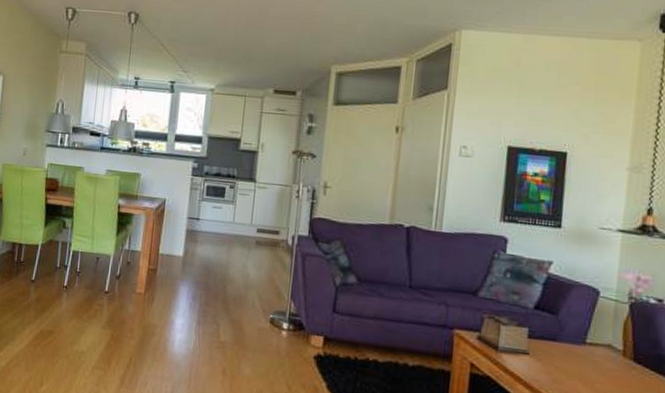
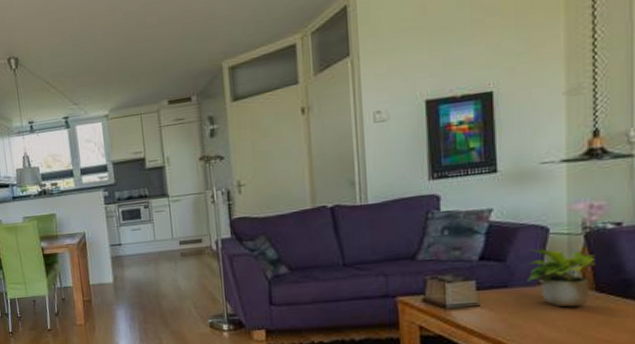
potted plant: none [574,307,637,373] -> present [527,247,595,308]

